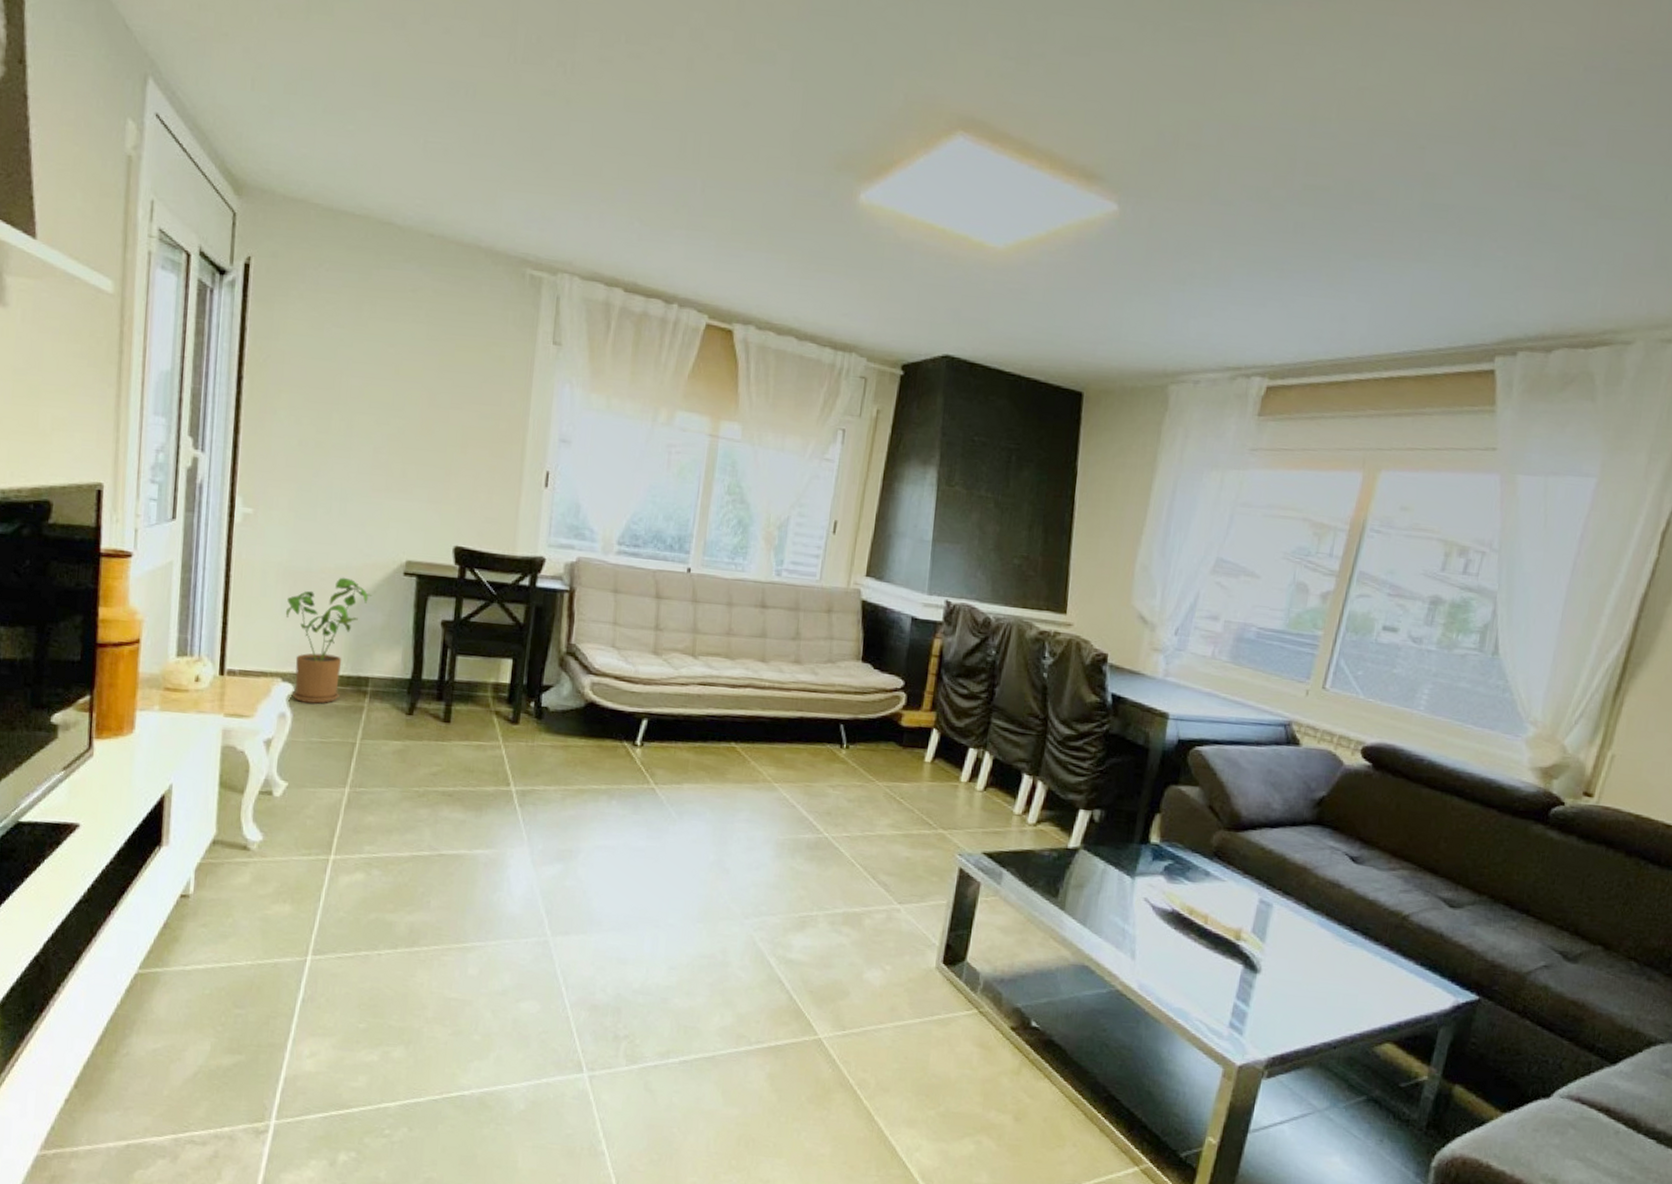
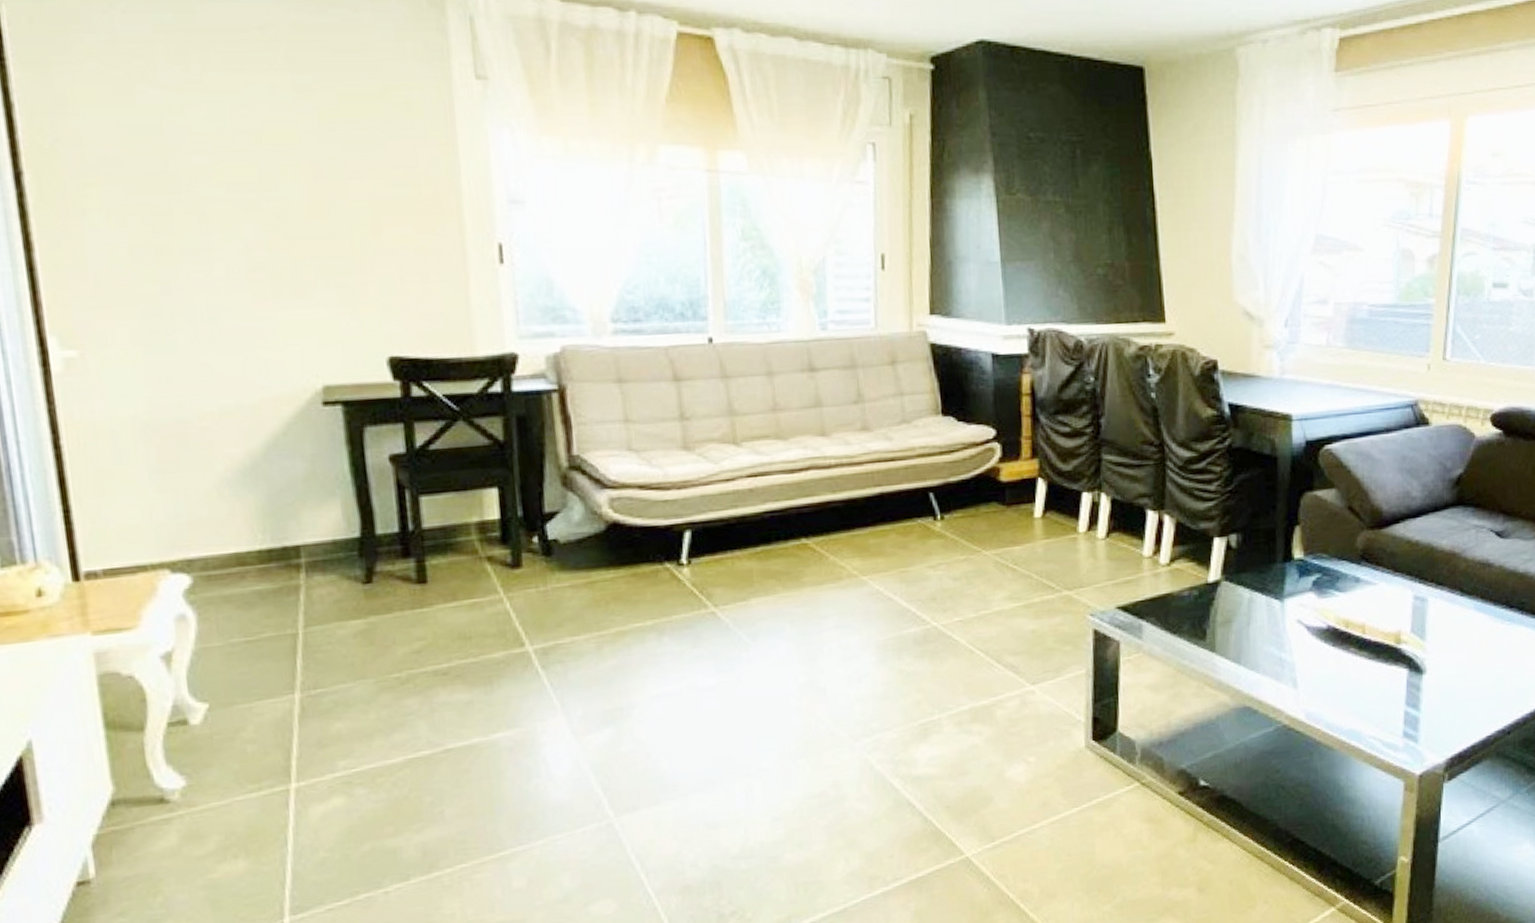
house plant: present [285,577,373,705] -> none [156,421,283,597]

